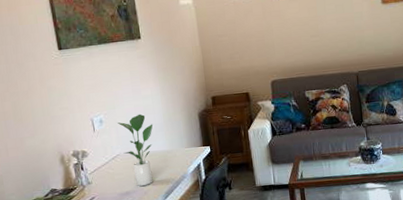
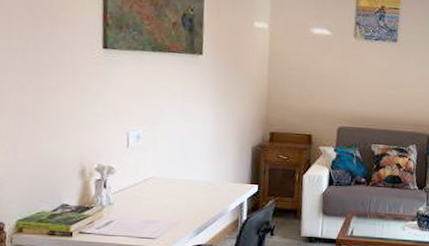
potted plant: present [117,114,154,187] -> none [157,136,199,217]

